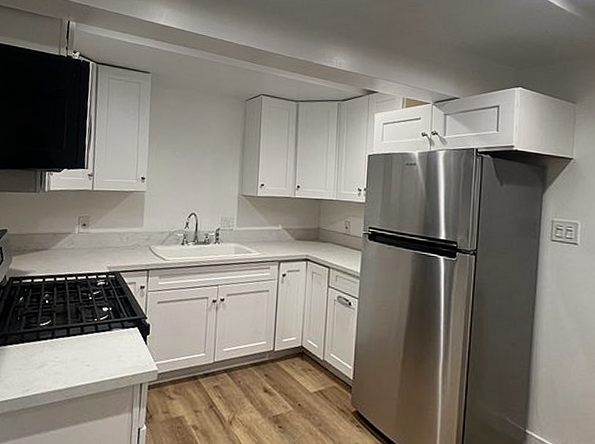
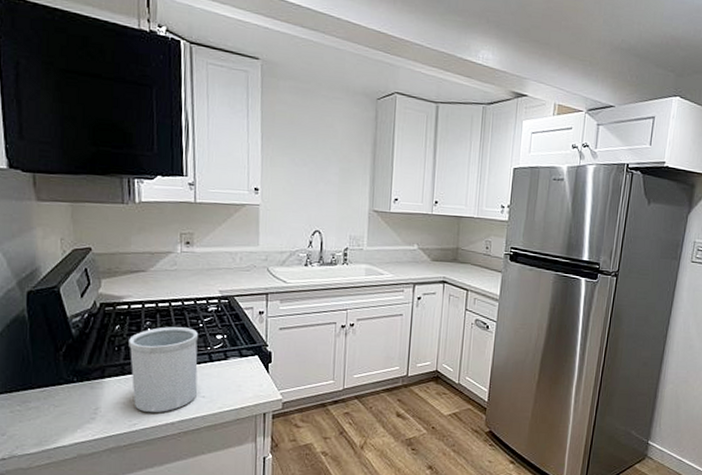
utensil holder: none [28,299,87,379] -> present [129,326,198,412]

